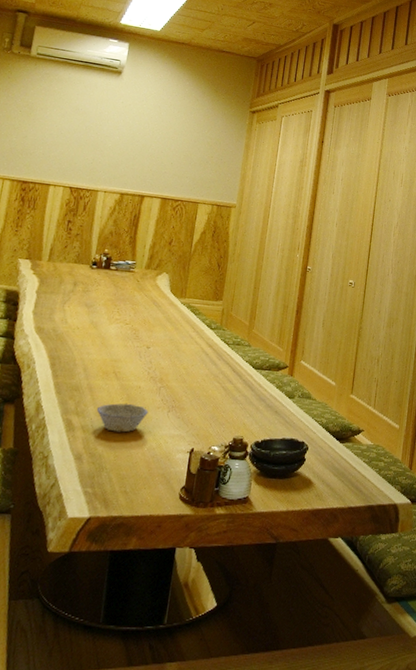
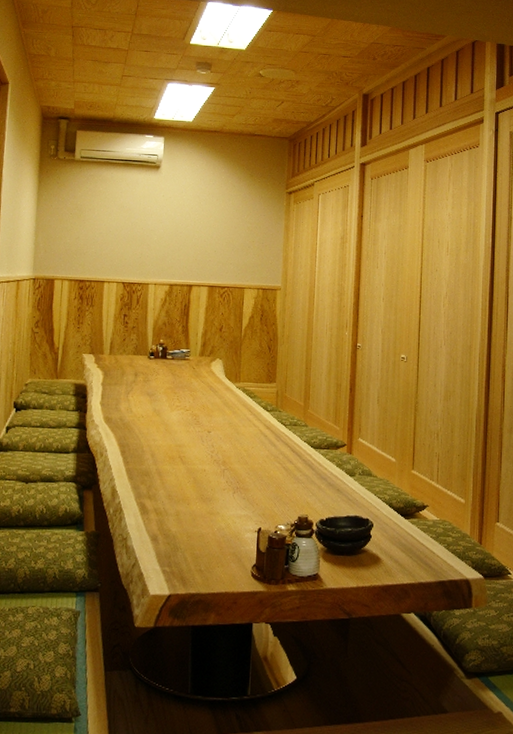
bowl: present [97,403,148,433] -> none [167,486,215,514]

